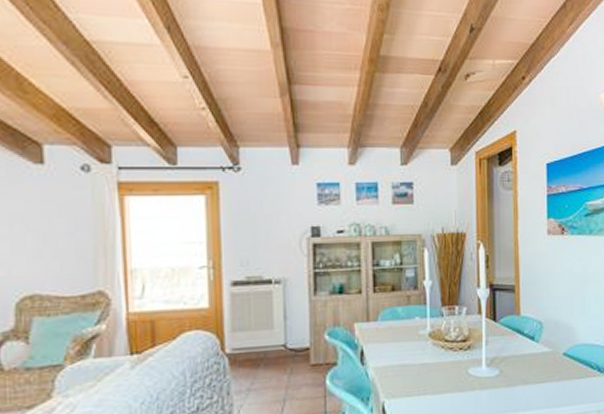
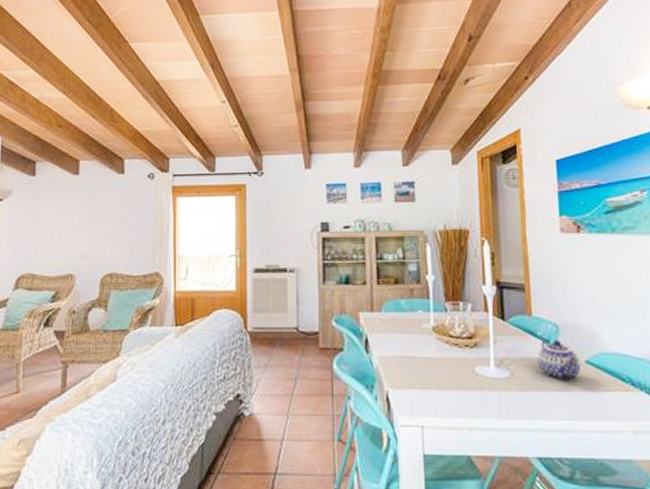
teapot: none [523,336,559,373] -> present [537,339,581,381]

